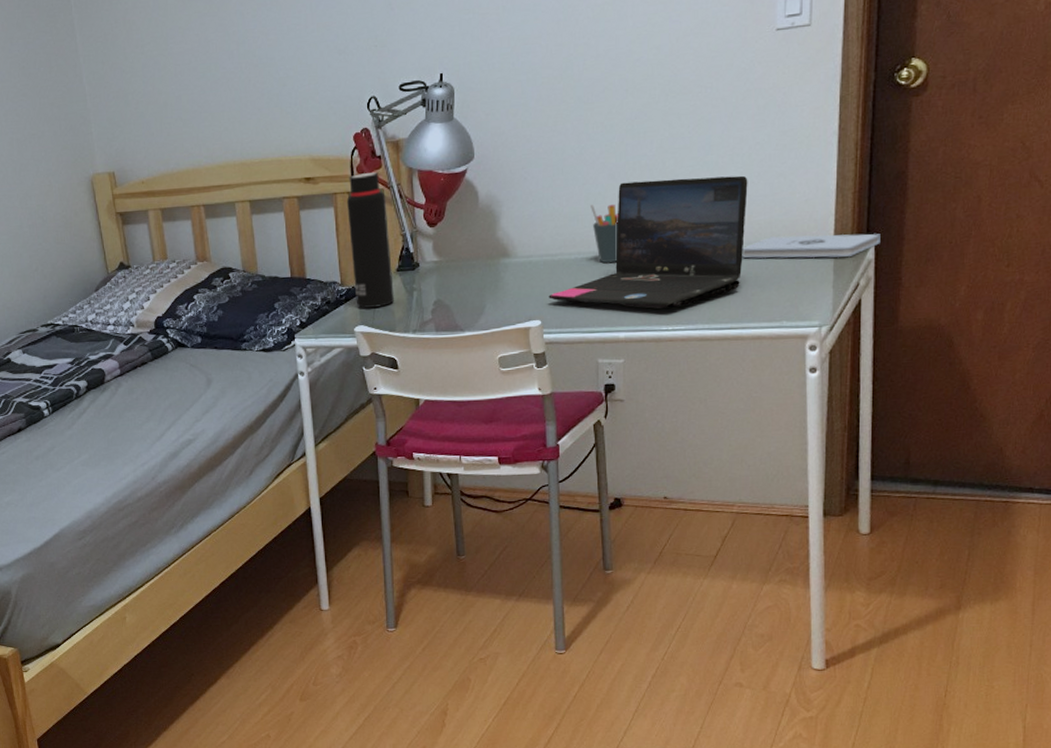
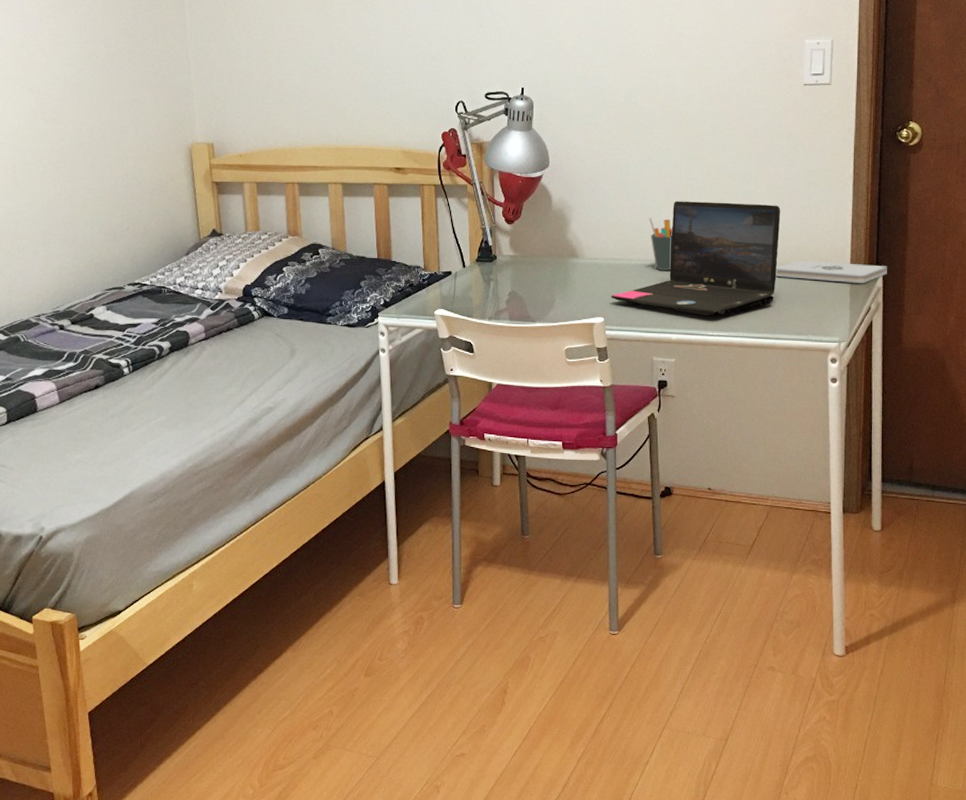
water bottle: present [347,172,394,308] -> none [433,169,473,293]

